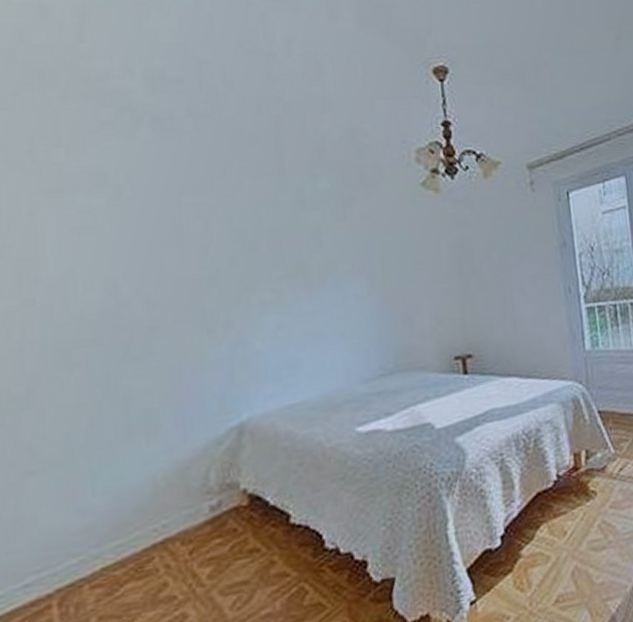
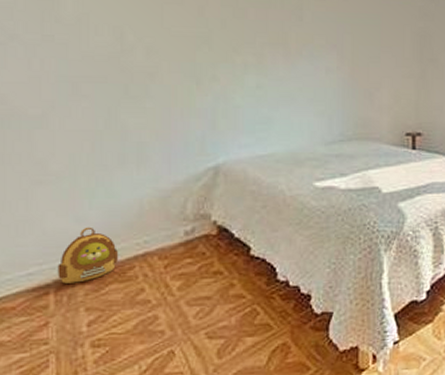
backpack: none [59,517,134,592] -> present [57,227,119,284]

